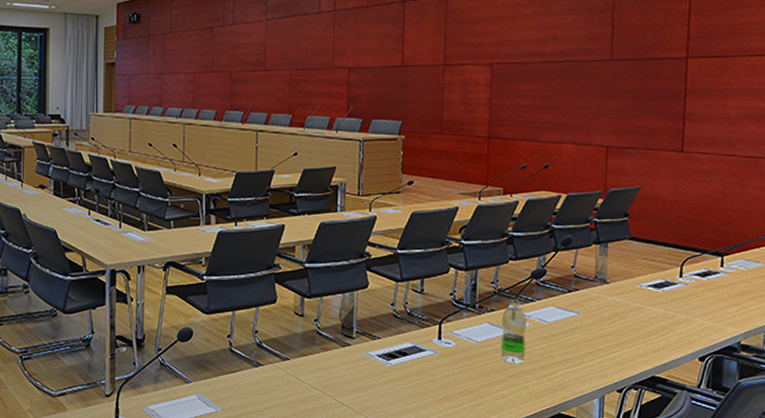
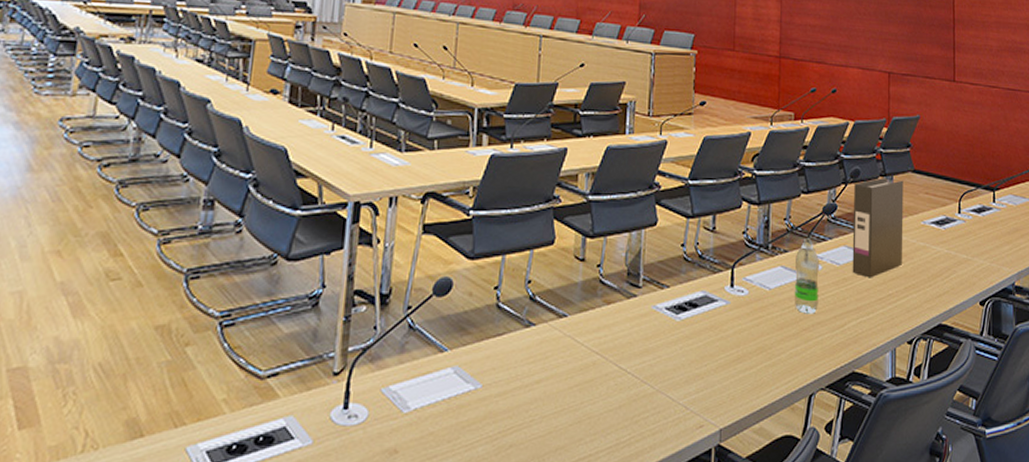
binder: none [561,244,619,335] -> present [852,177,903,278]

